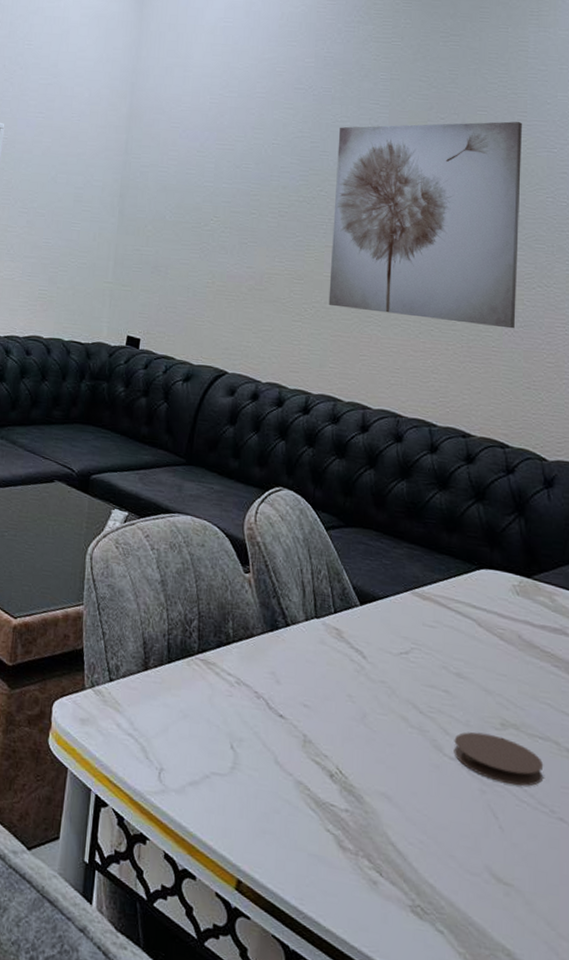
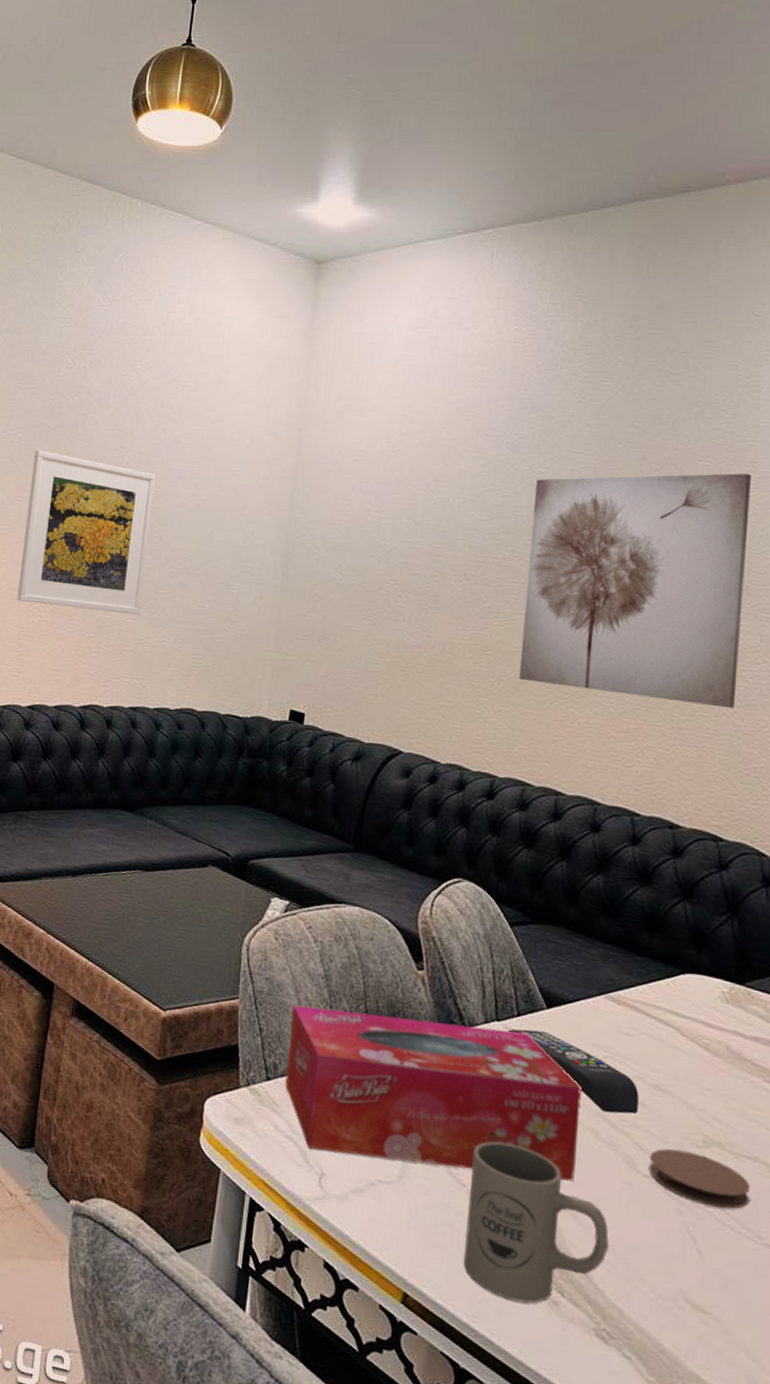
tissue box: none [126,609,393,767] -> present [285,1004,582,1182]
mug: none [291,731,420,885] -> present [464,1141,609,1304]
remote control: none [326,625,443,701] -> present [508,1028,639,1114]

